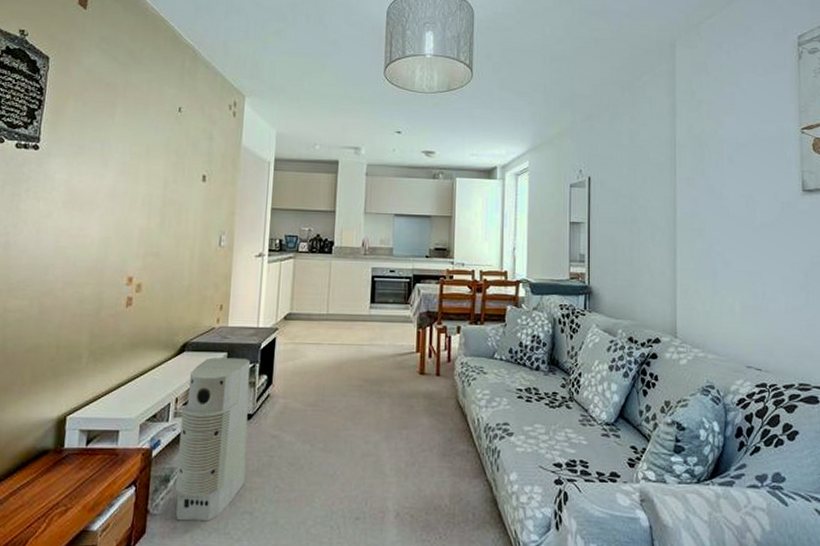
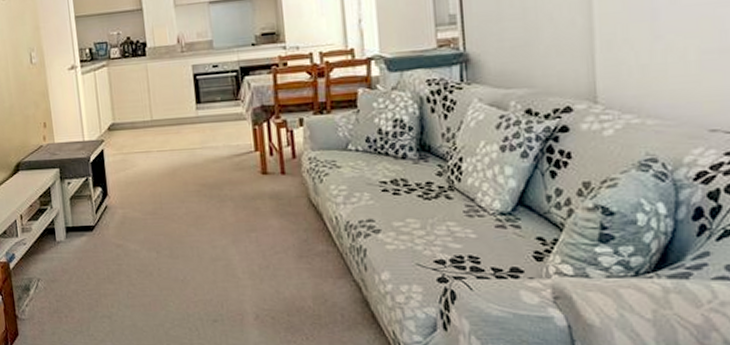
air purifier: present [176,357,251,522] -> none [28,173,98,325]

